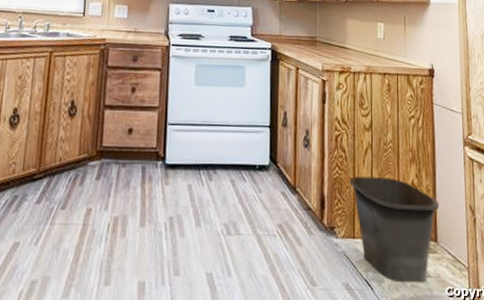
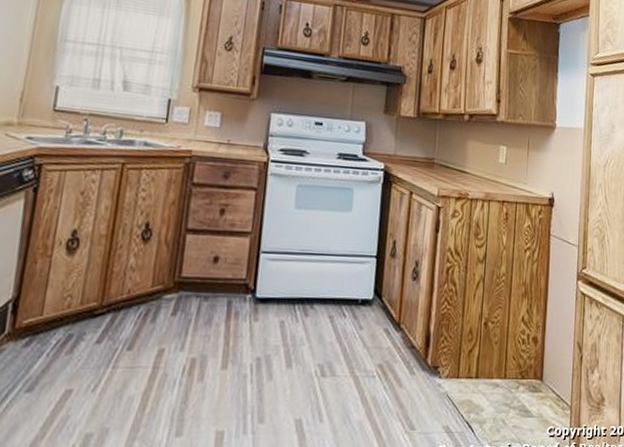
waste bin: present [349,176,440,283] -> none [458,312,548,424]

